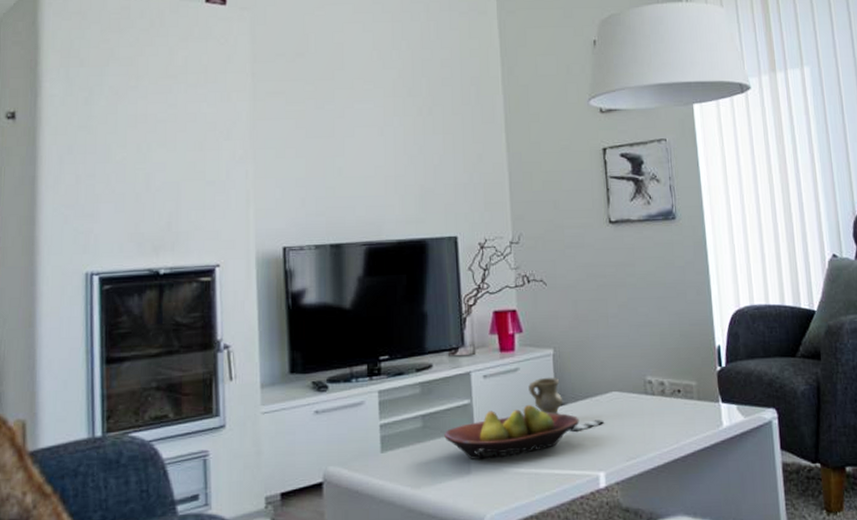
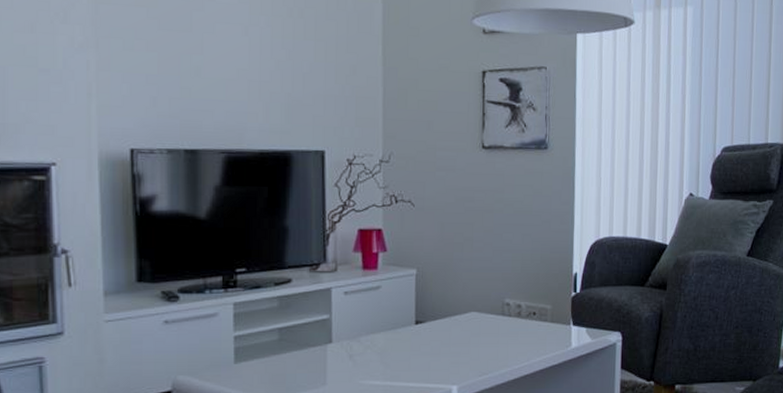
fruit bowl: present [444,405,580,461] -> none [301,322,437,373]
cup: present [528,377,604,433] -> none [389,296,461,349]

